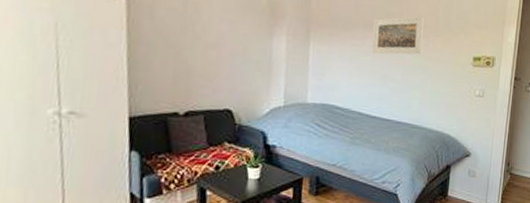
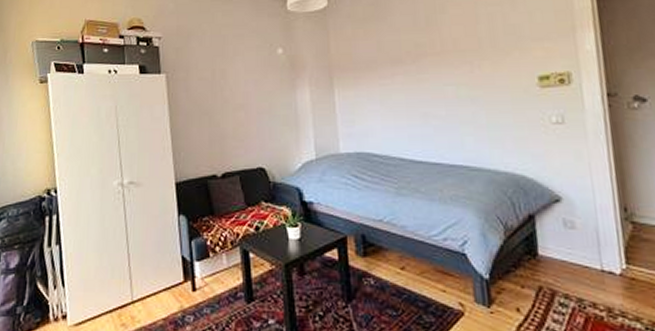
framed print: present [372,16,424,55] -> none [401,40,466,90]

